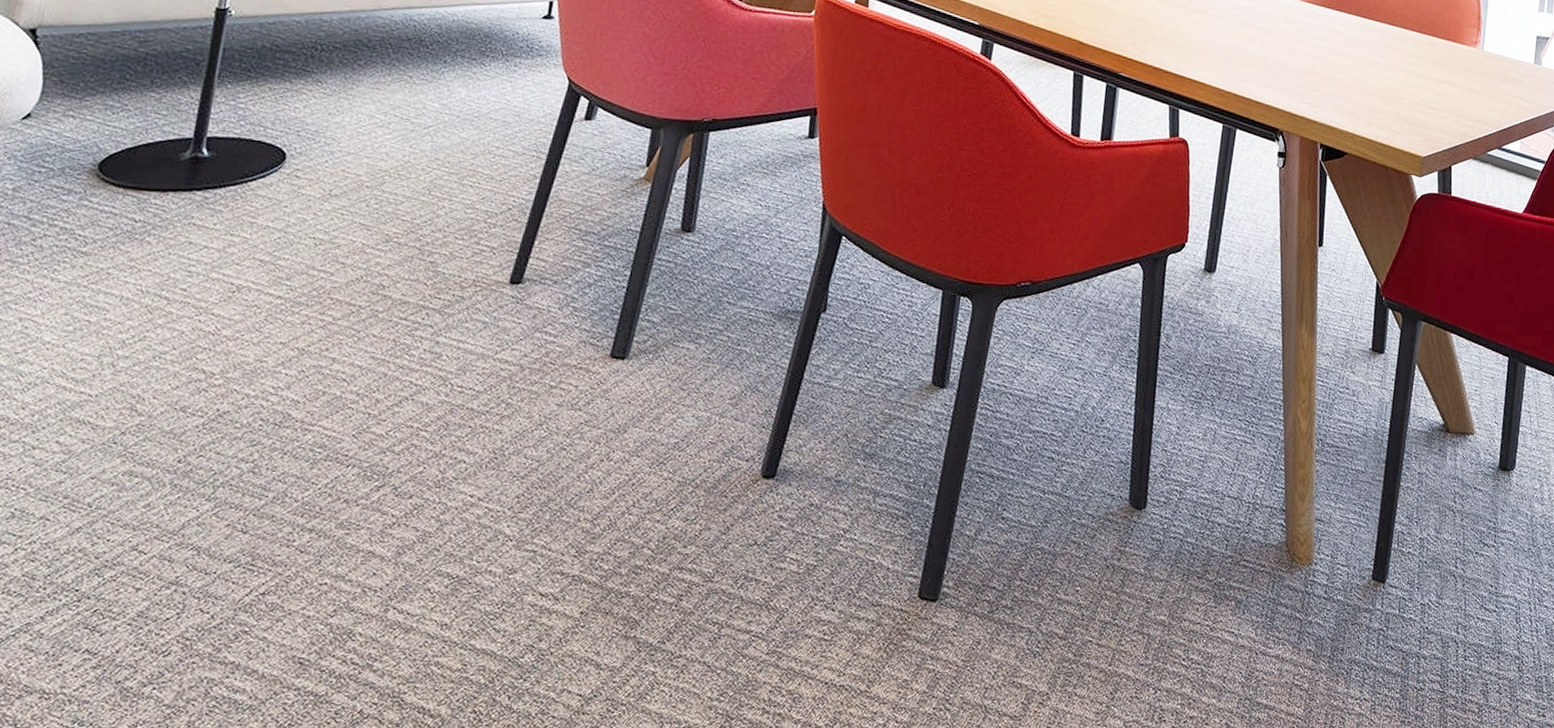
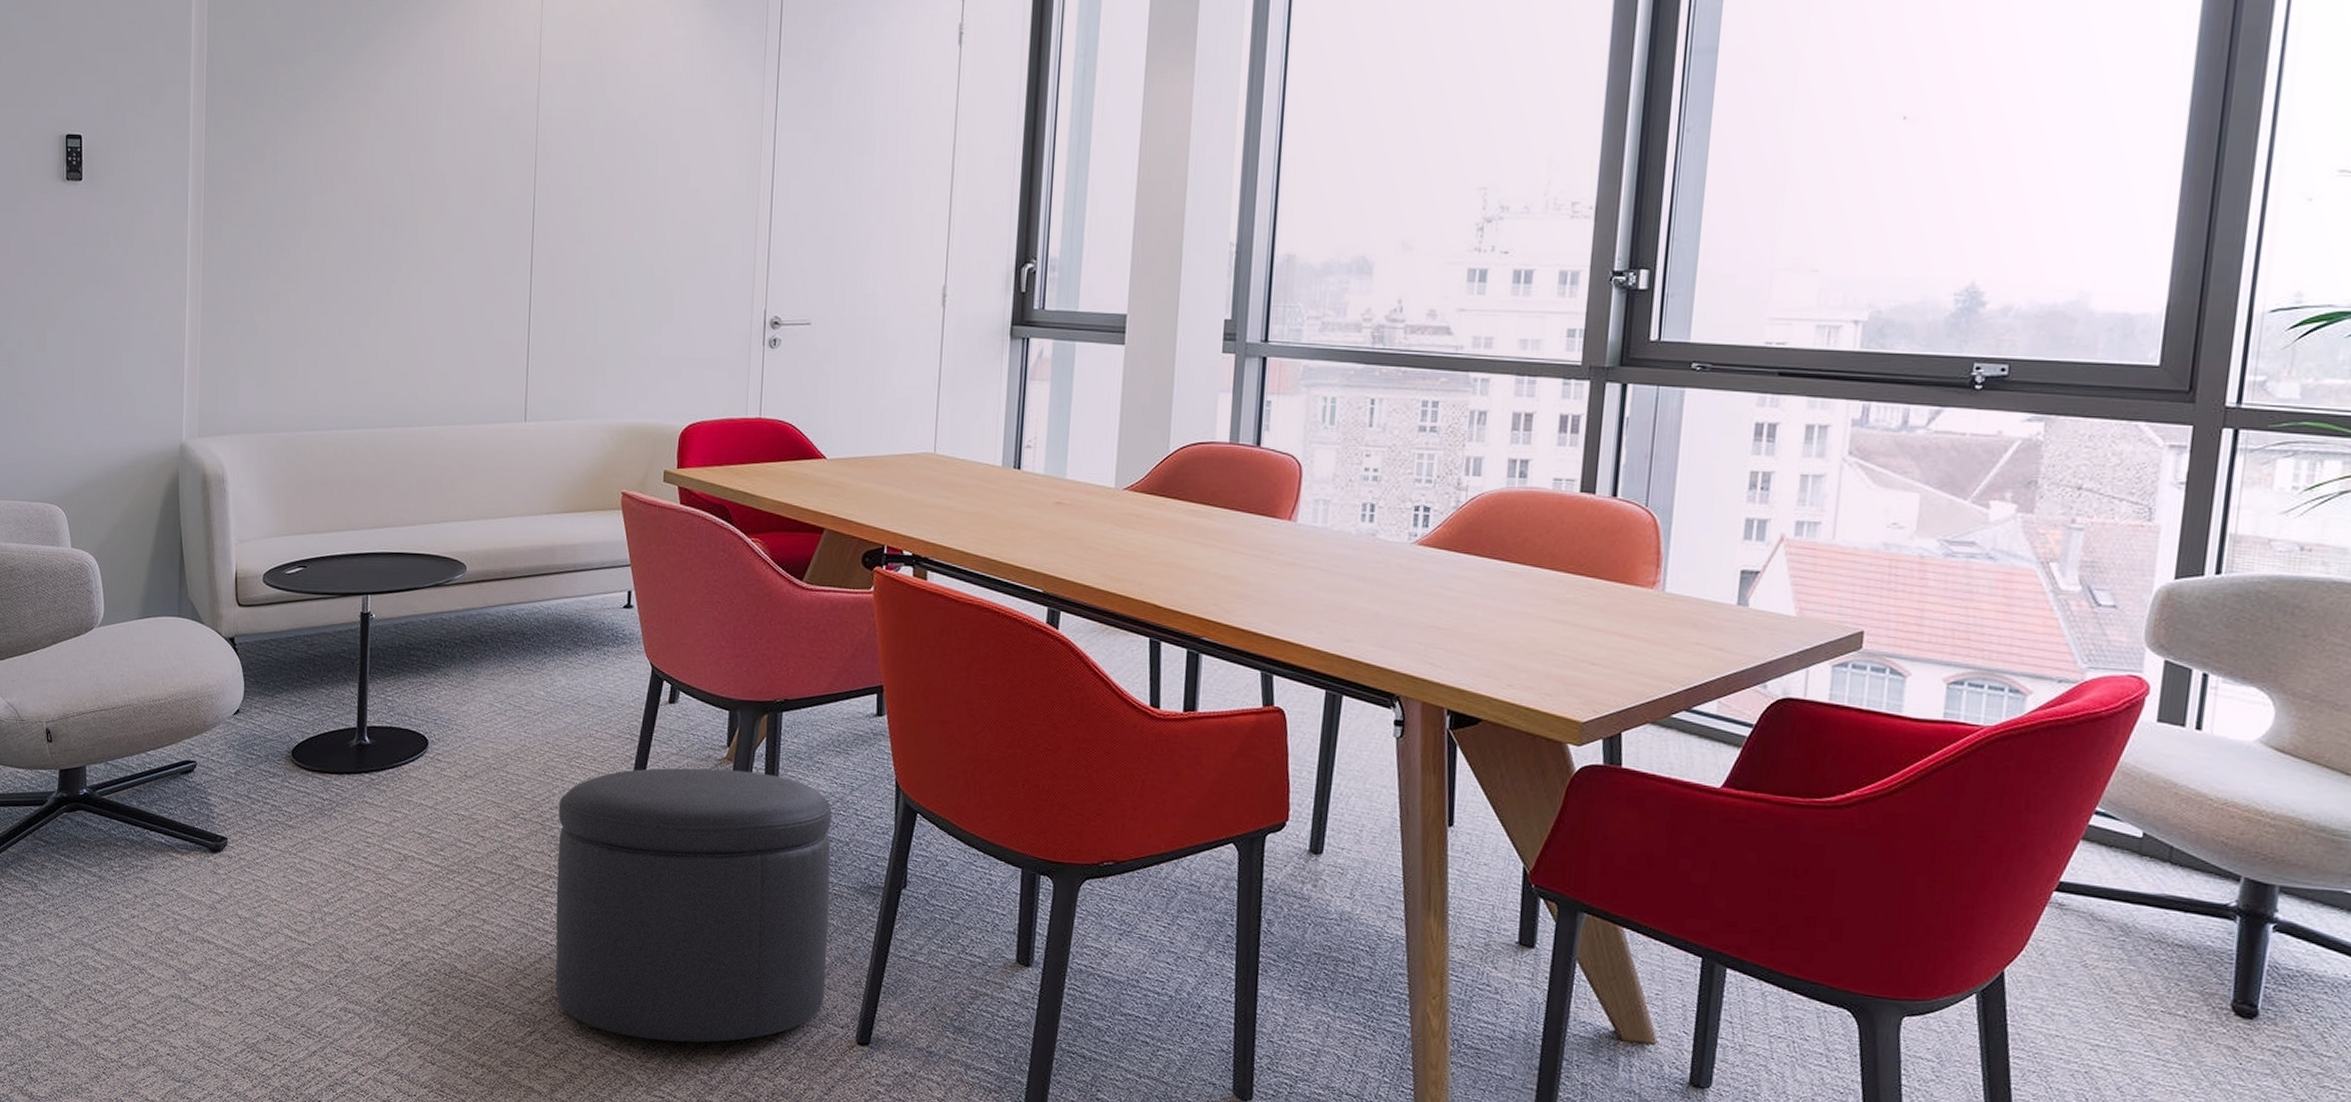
ottoman: none [416,188,754,488] -> present [555,767,832,1043]

